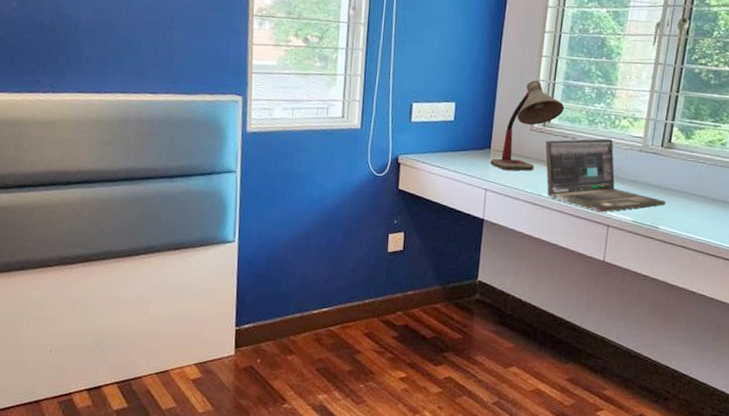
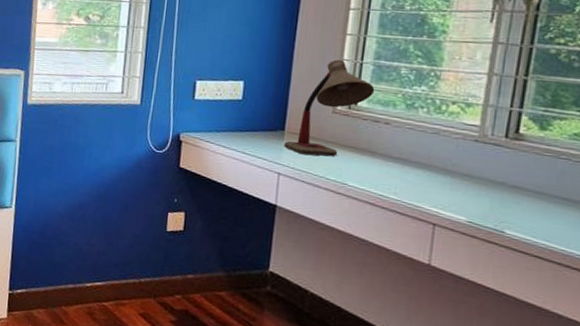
laptop: present [545,138,665,213] -> none [351,124,513,209]

